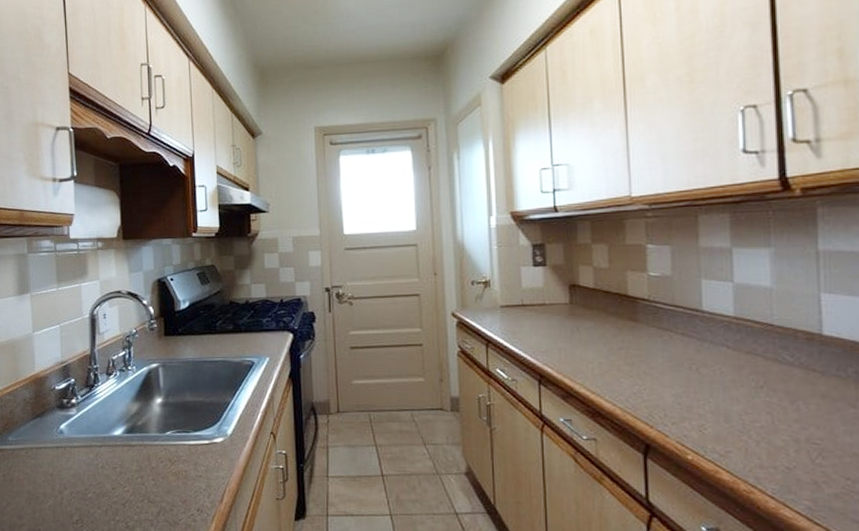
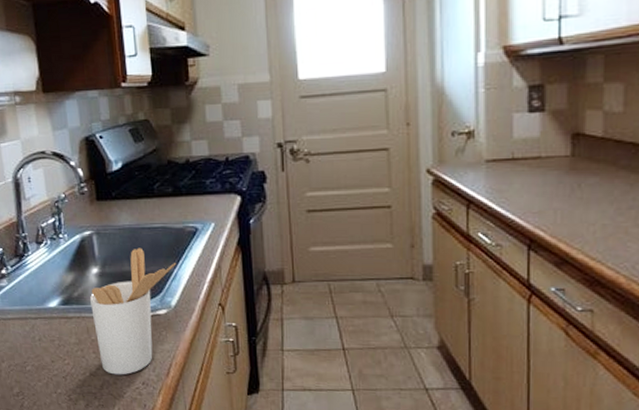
utensil holder: none [152,379,234,502] -> present [89,248,177,375]

